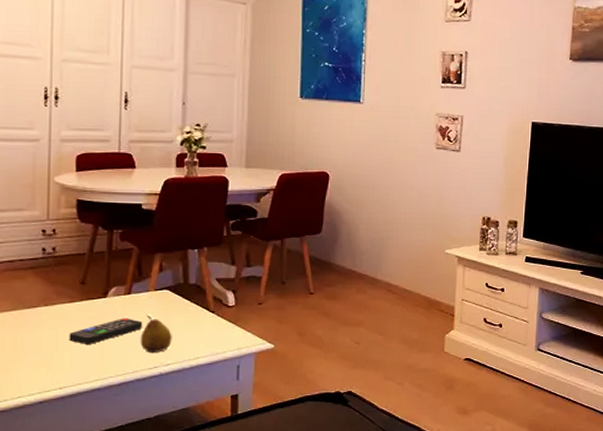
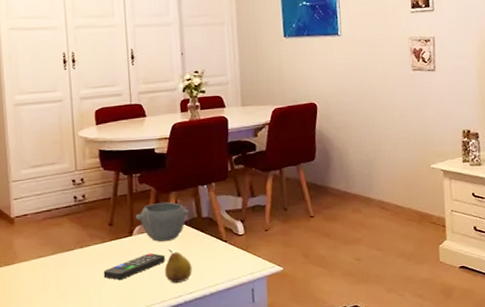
bowl: none [112,263,175,306] -> present [135,202,189,242]

